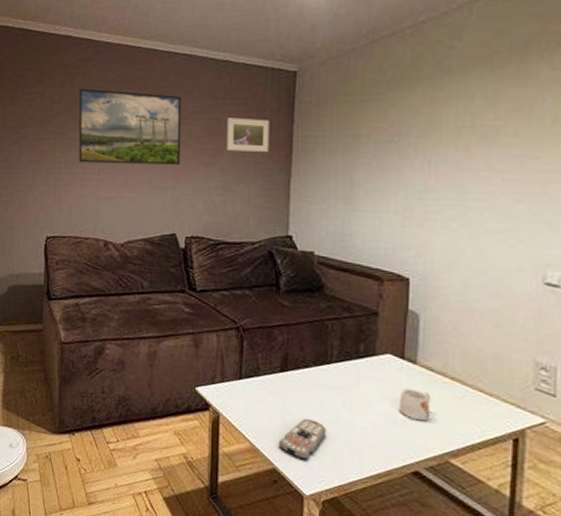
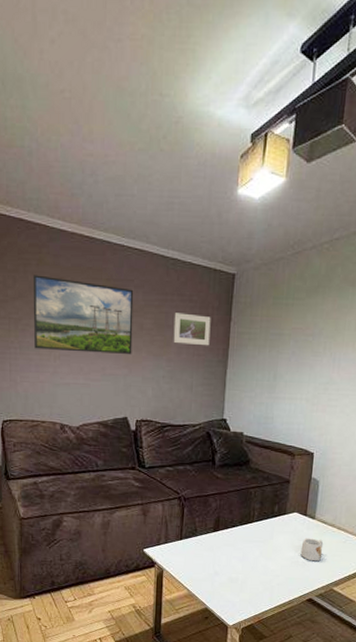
remote control: present [278,418,327,460] -> none [210,566,247,599]

